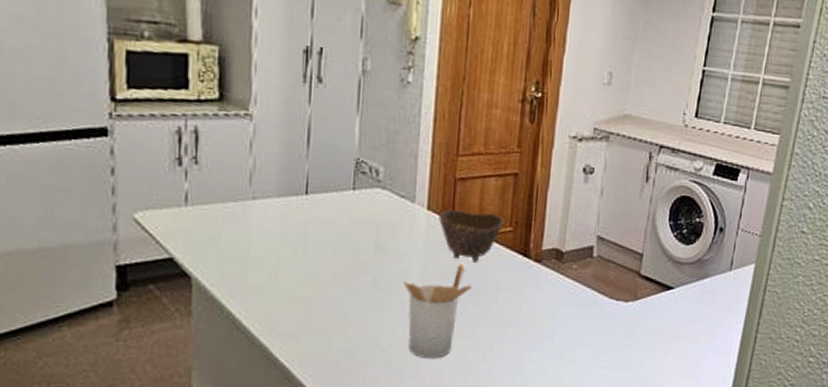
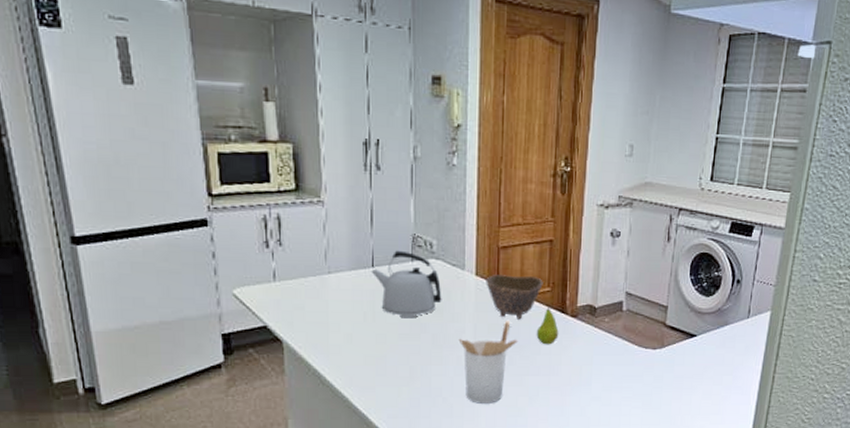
kettle: none [304,176,387,256] -> present [371,250,442,319]
fruit: none [493,246,520,293] -> present [536,304,559,345]

